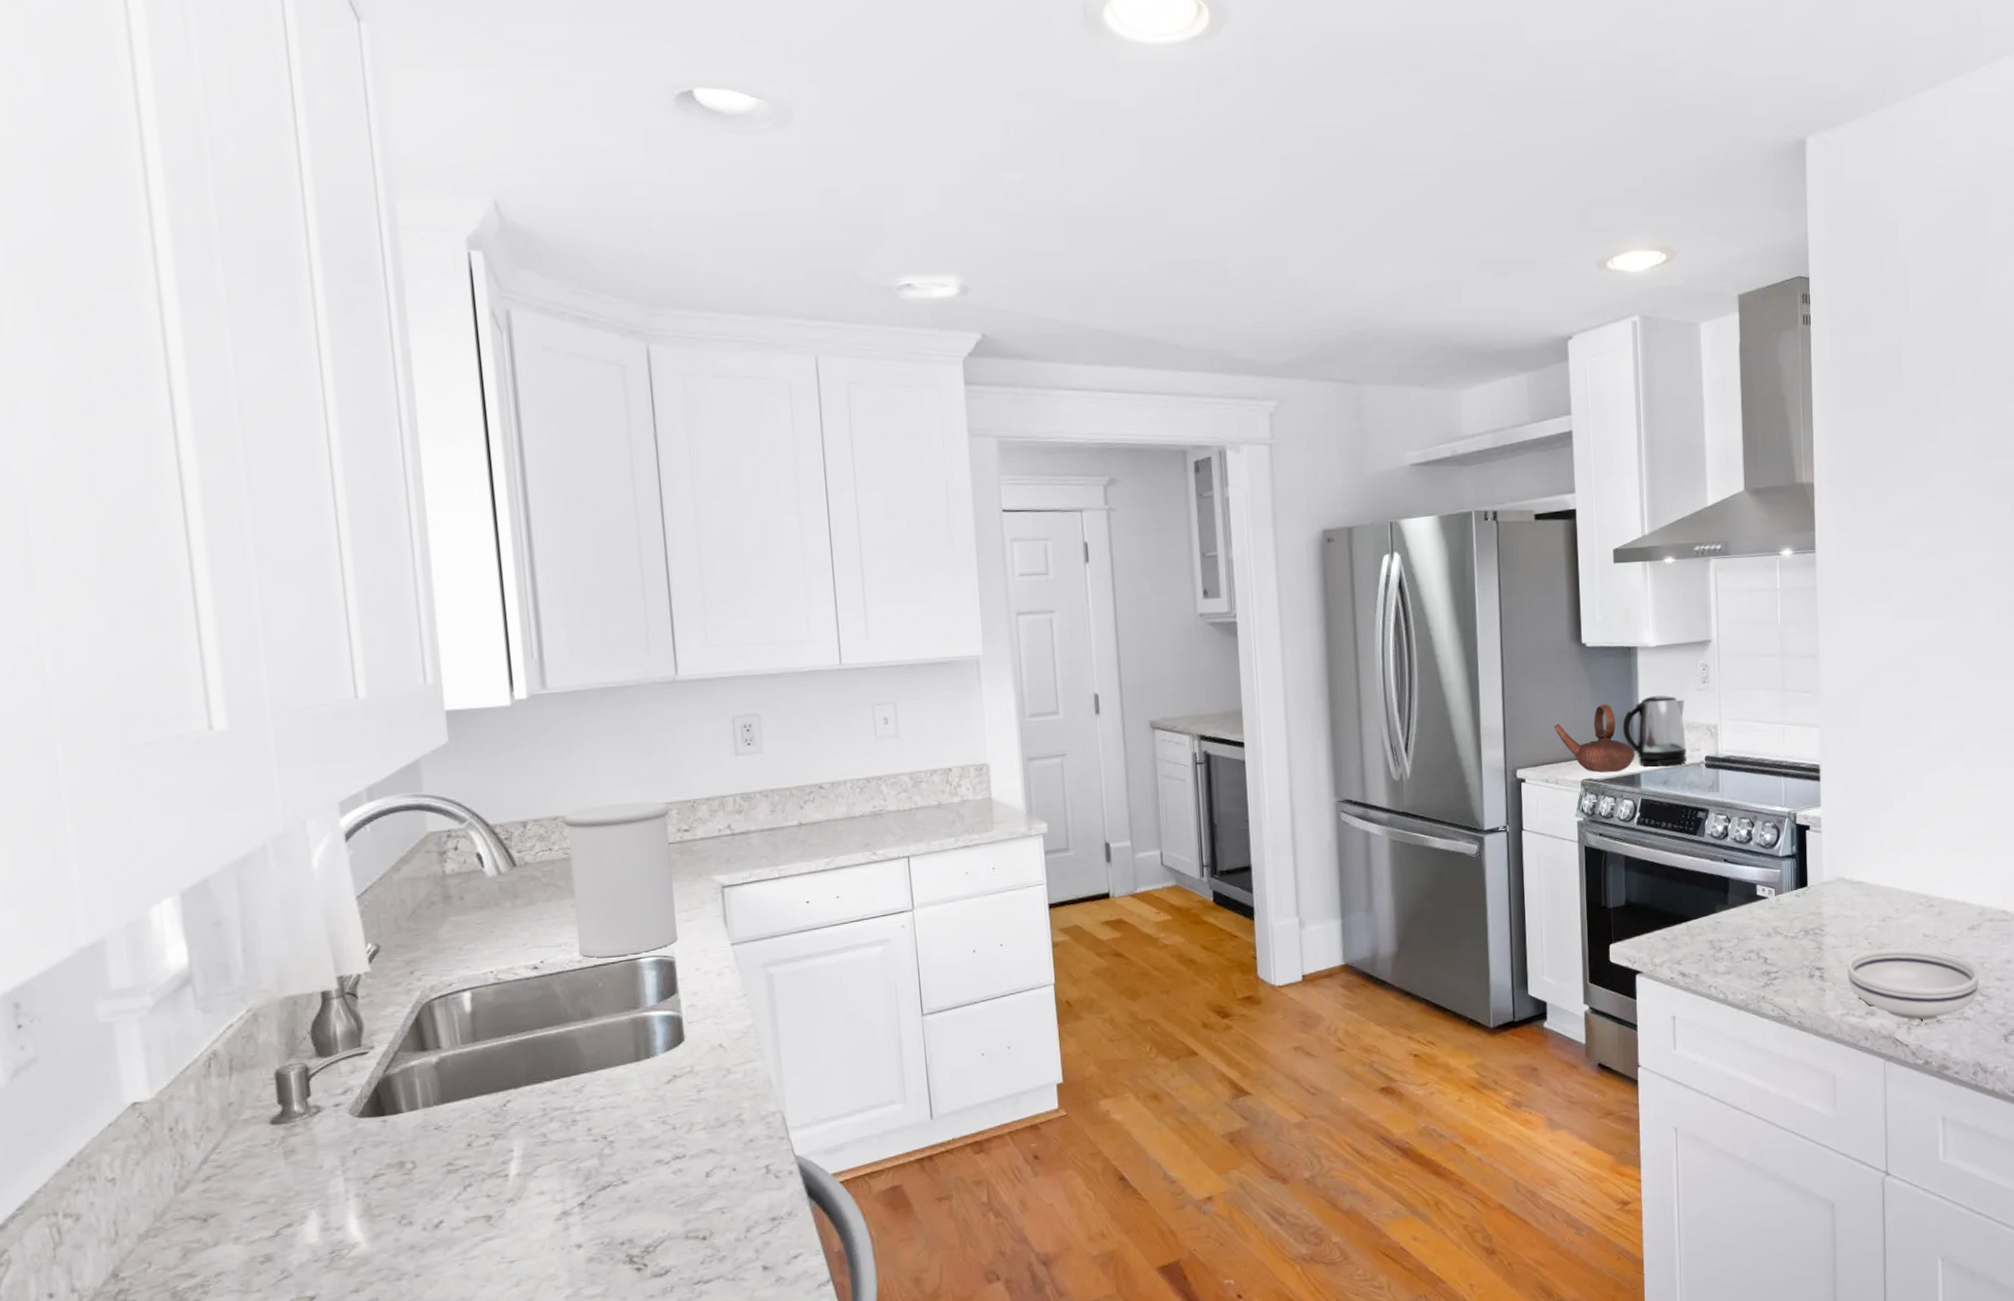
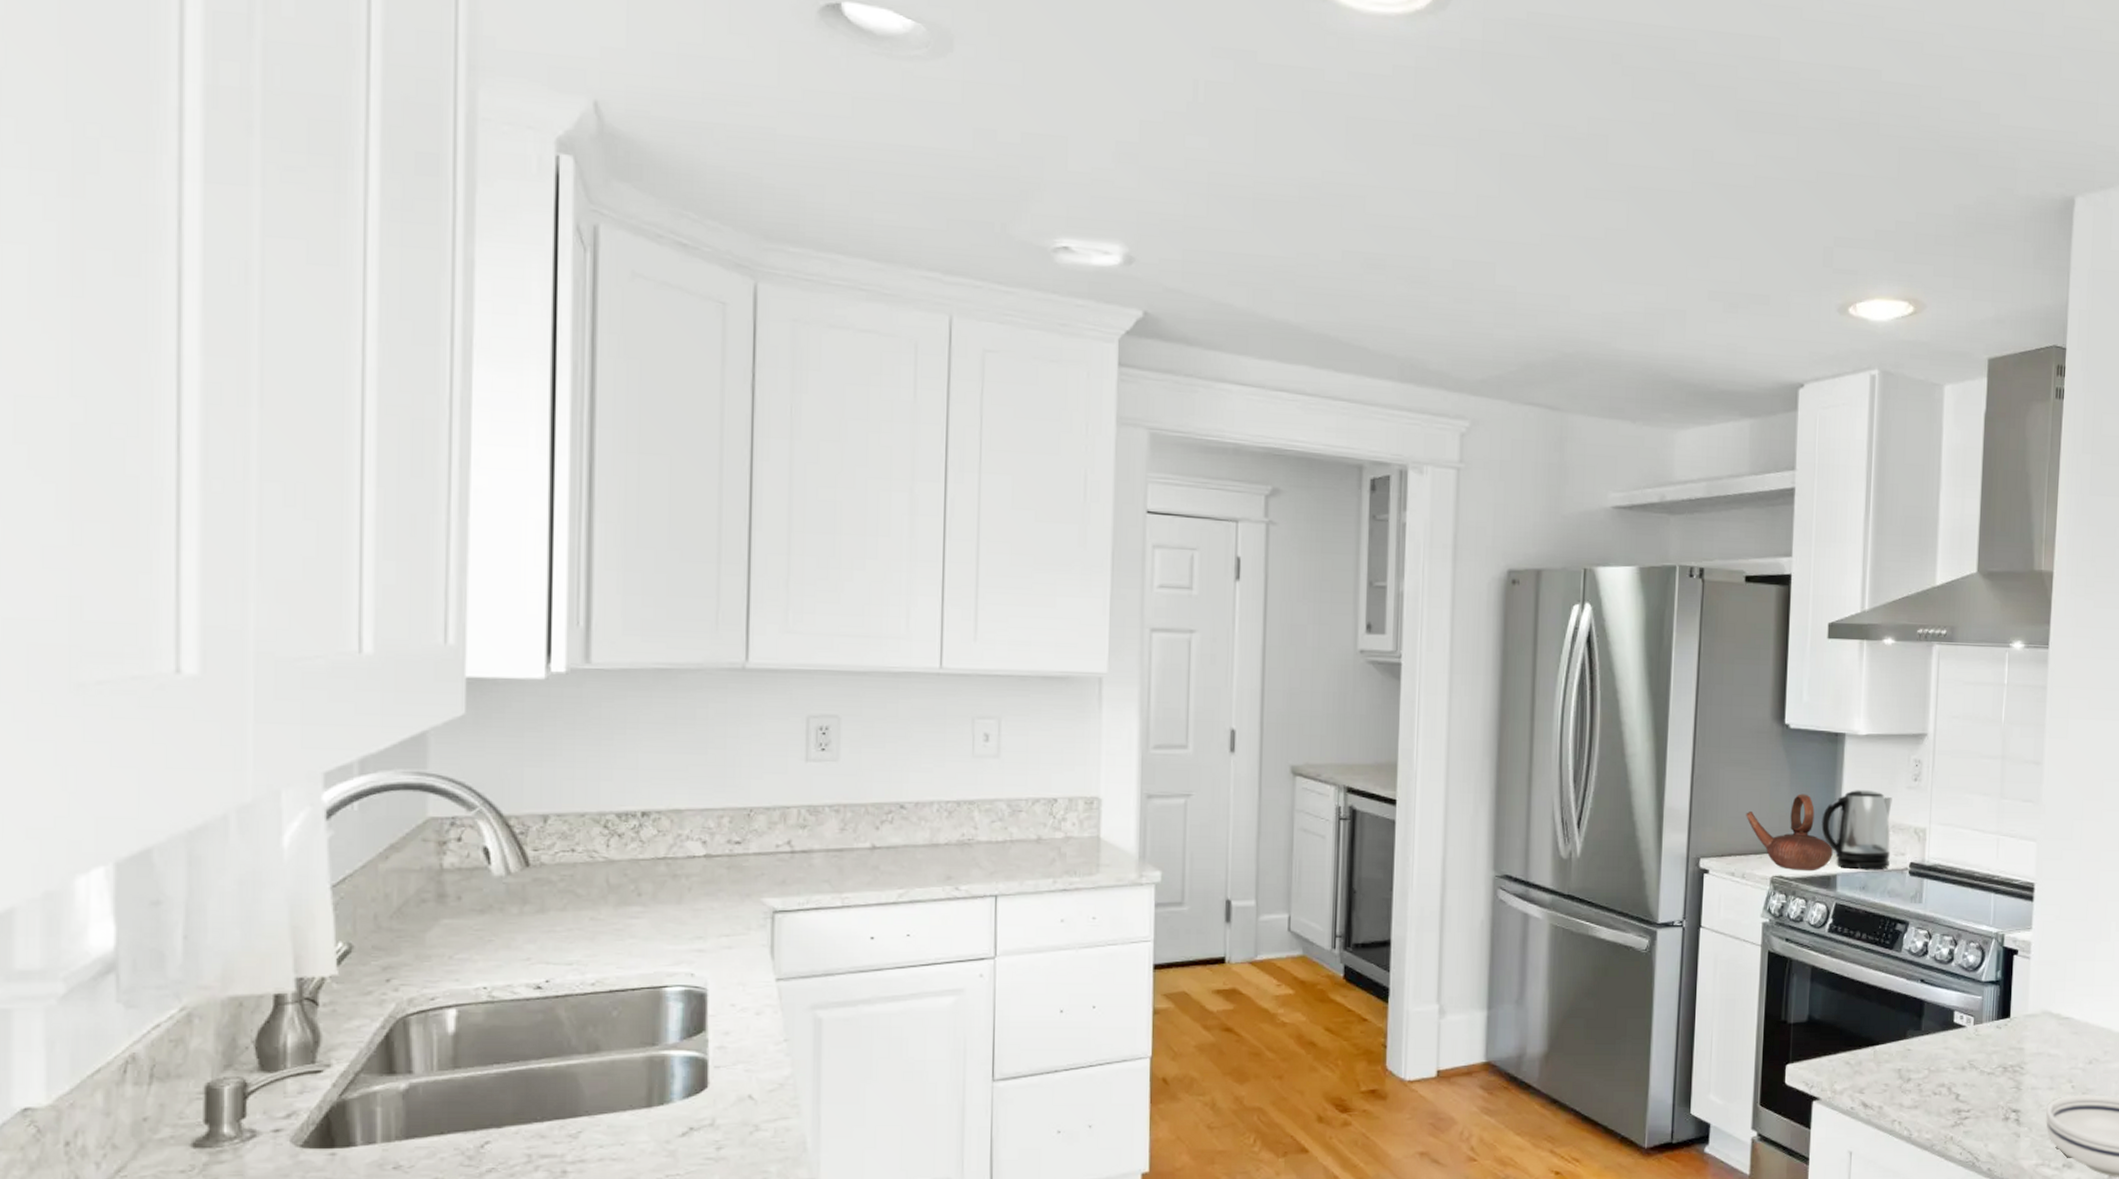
canister: present [564,801,677,958] -> none [593,804,721,982]

